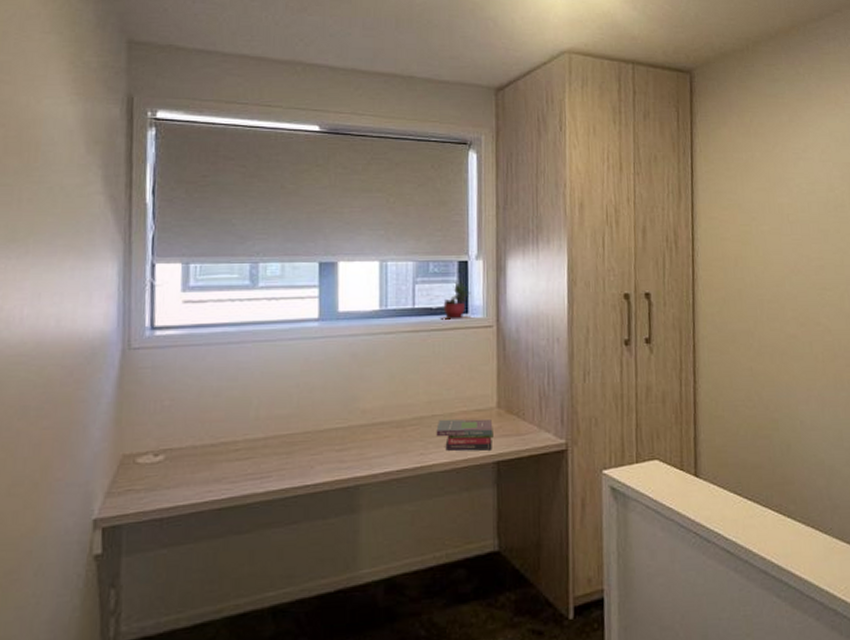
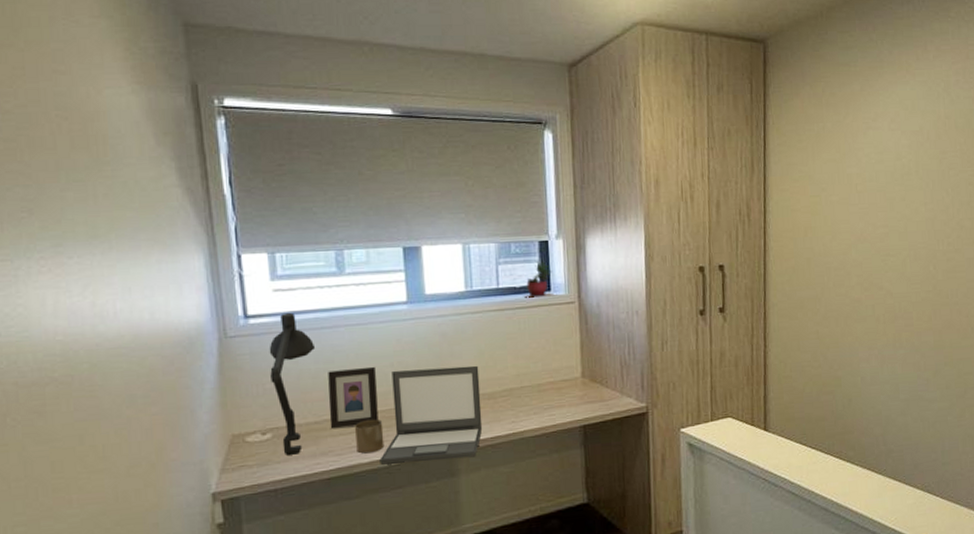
desk lamp: none [170,325,220,480] -> present [269,312,316,455]
picture frame: none [226,386,280,454] -> present [328,366,379,430]
mug: none [252,443,283,482] -> present [354,418,385,454]
laptop: none [275,389,389,496] -> present [380,365,483,465]
books: present [436,418,494,451] -> none [525,387,579,418]

